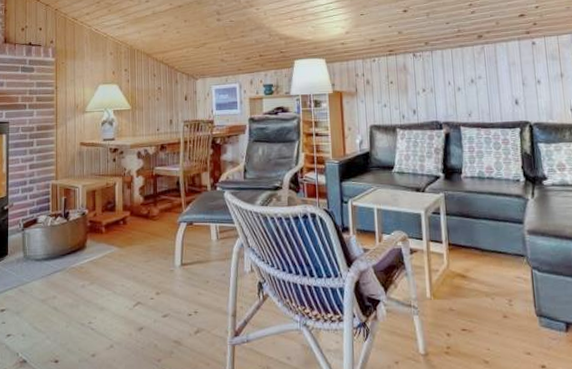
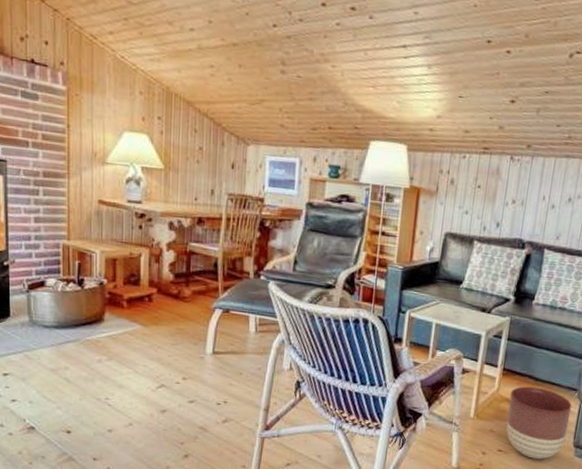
planter: none [461,258,527,335] -> present [506,386,573,460]

